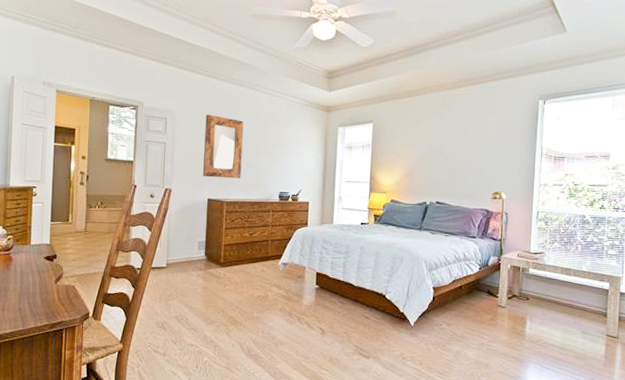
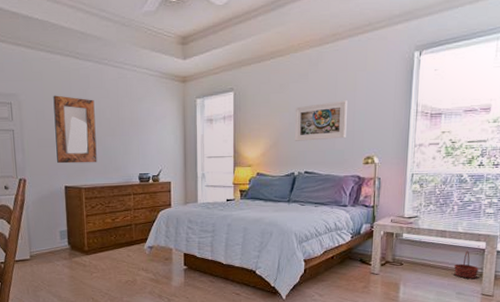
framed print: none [427,138,477,174] -> present [294,100,347,141]
basket: none [579,290,603,319] -> present [454,250,479,279]

